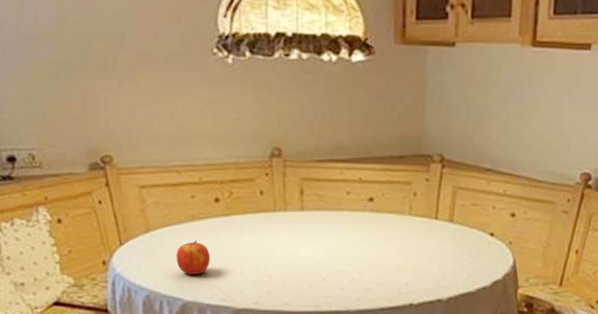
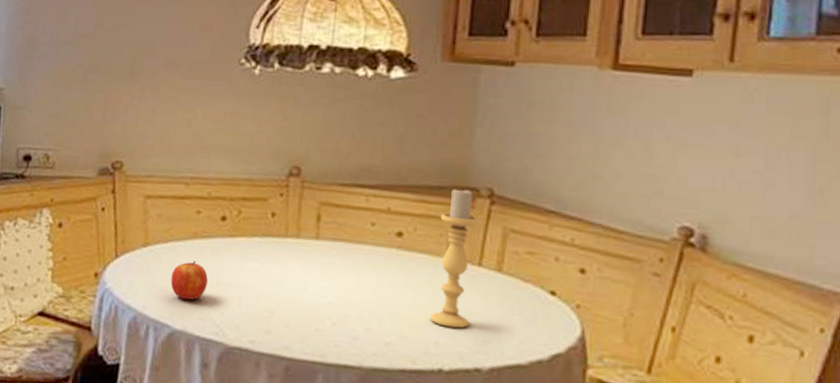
candle holder: none [400,155,434,271] -> present [429,187,479,329]

